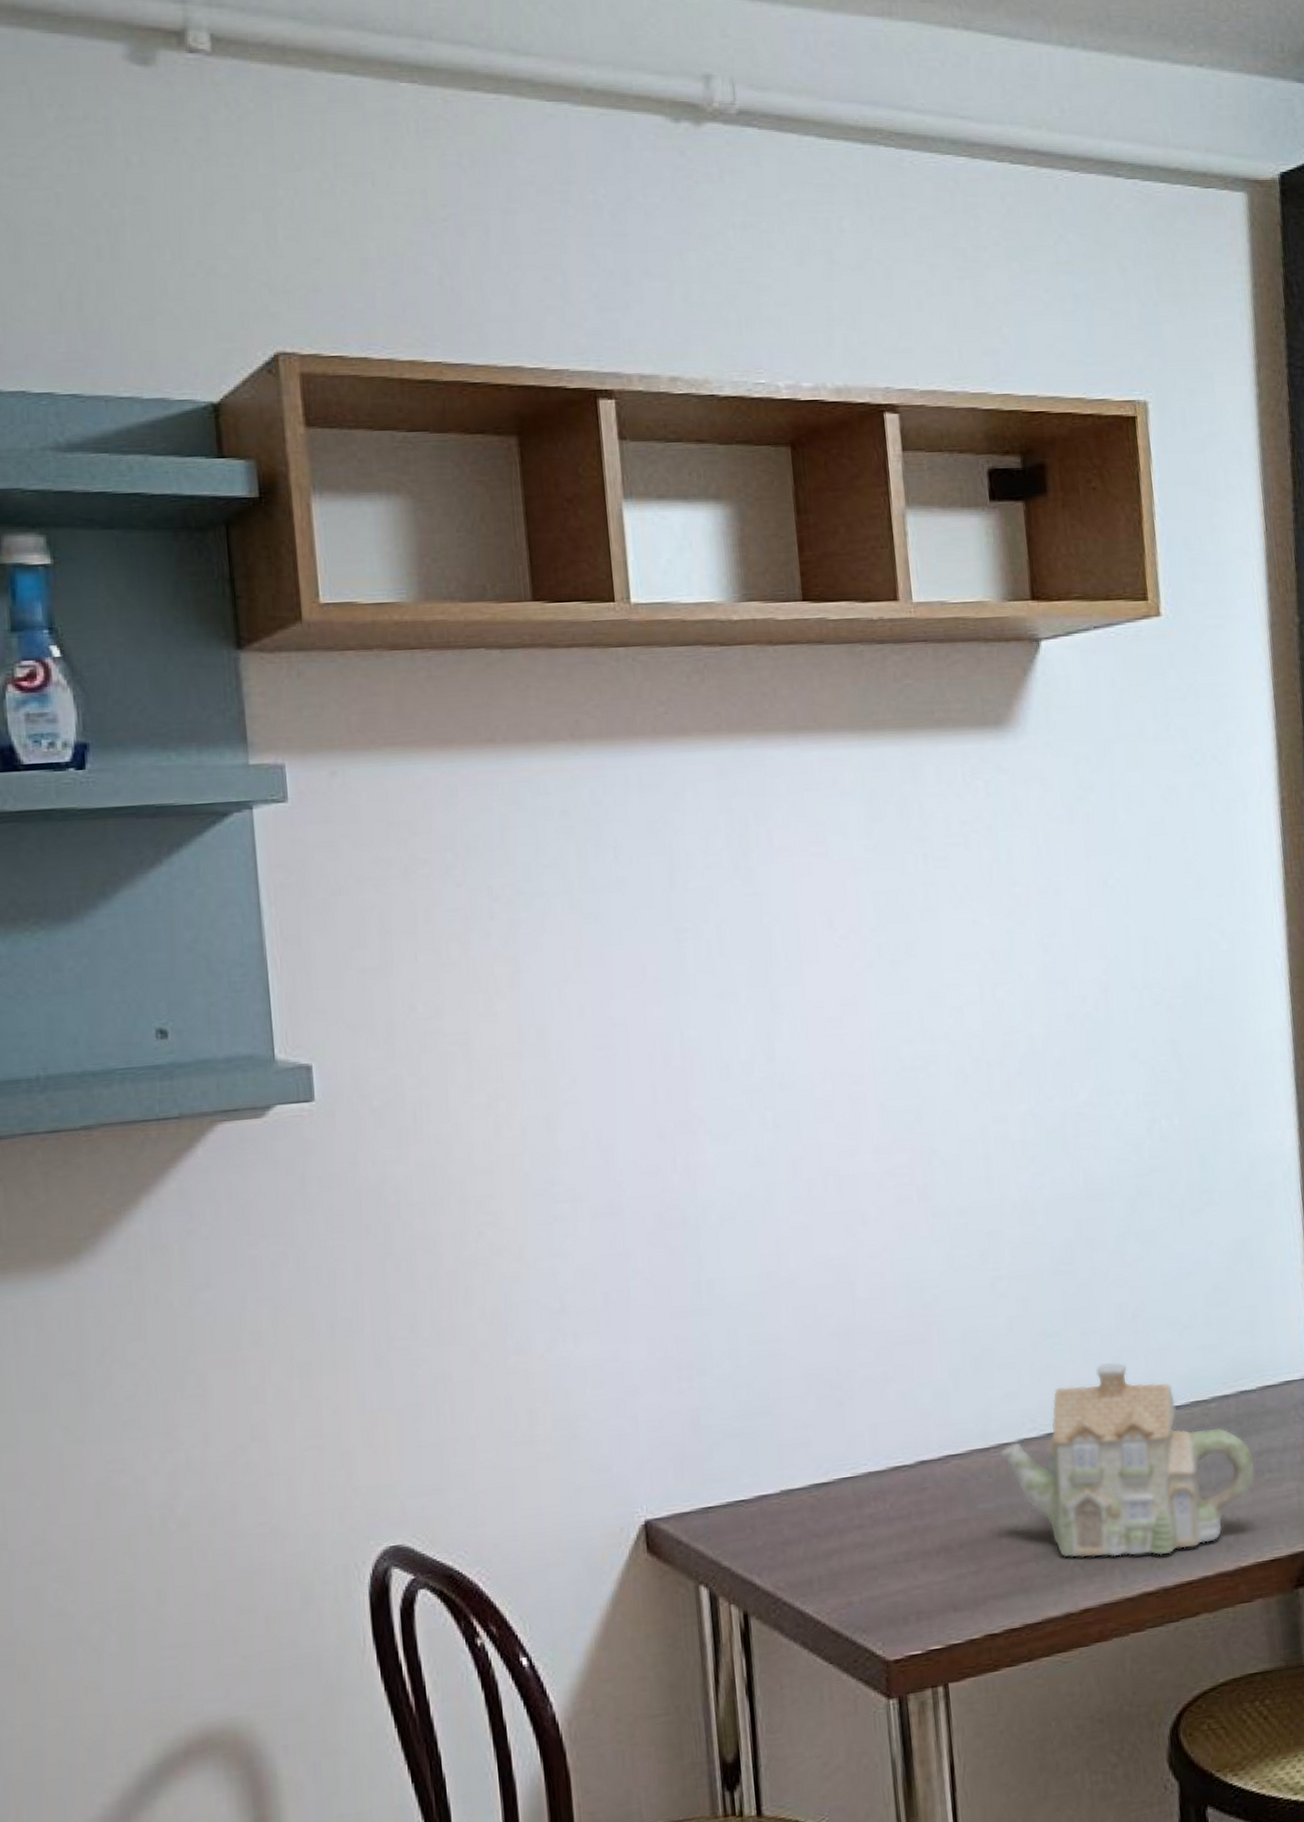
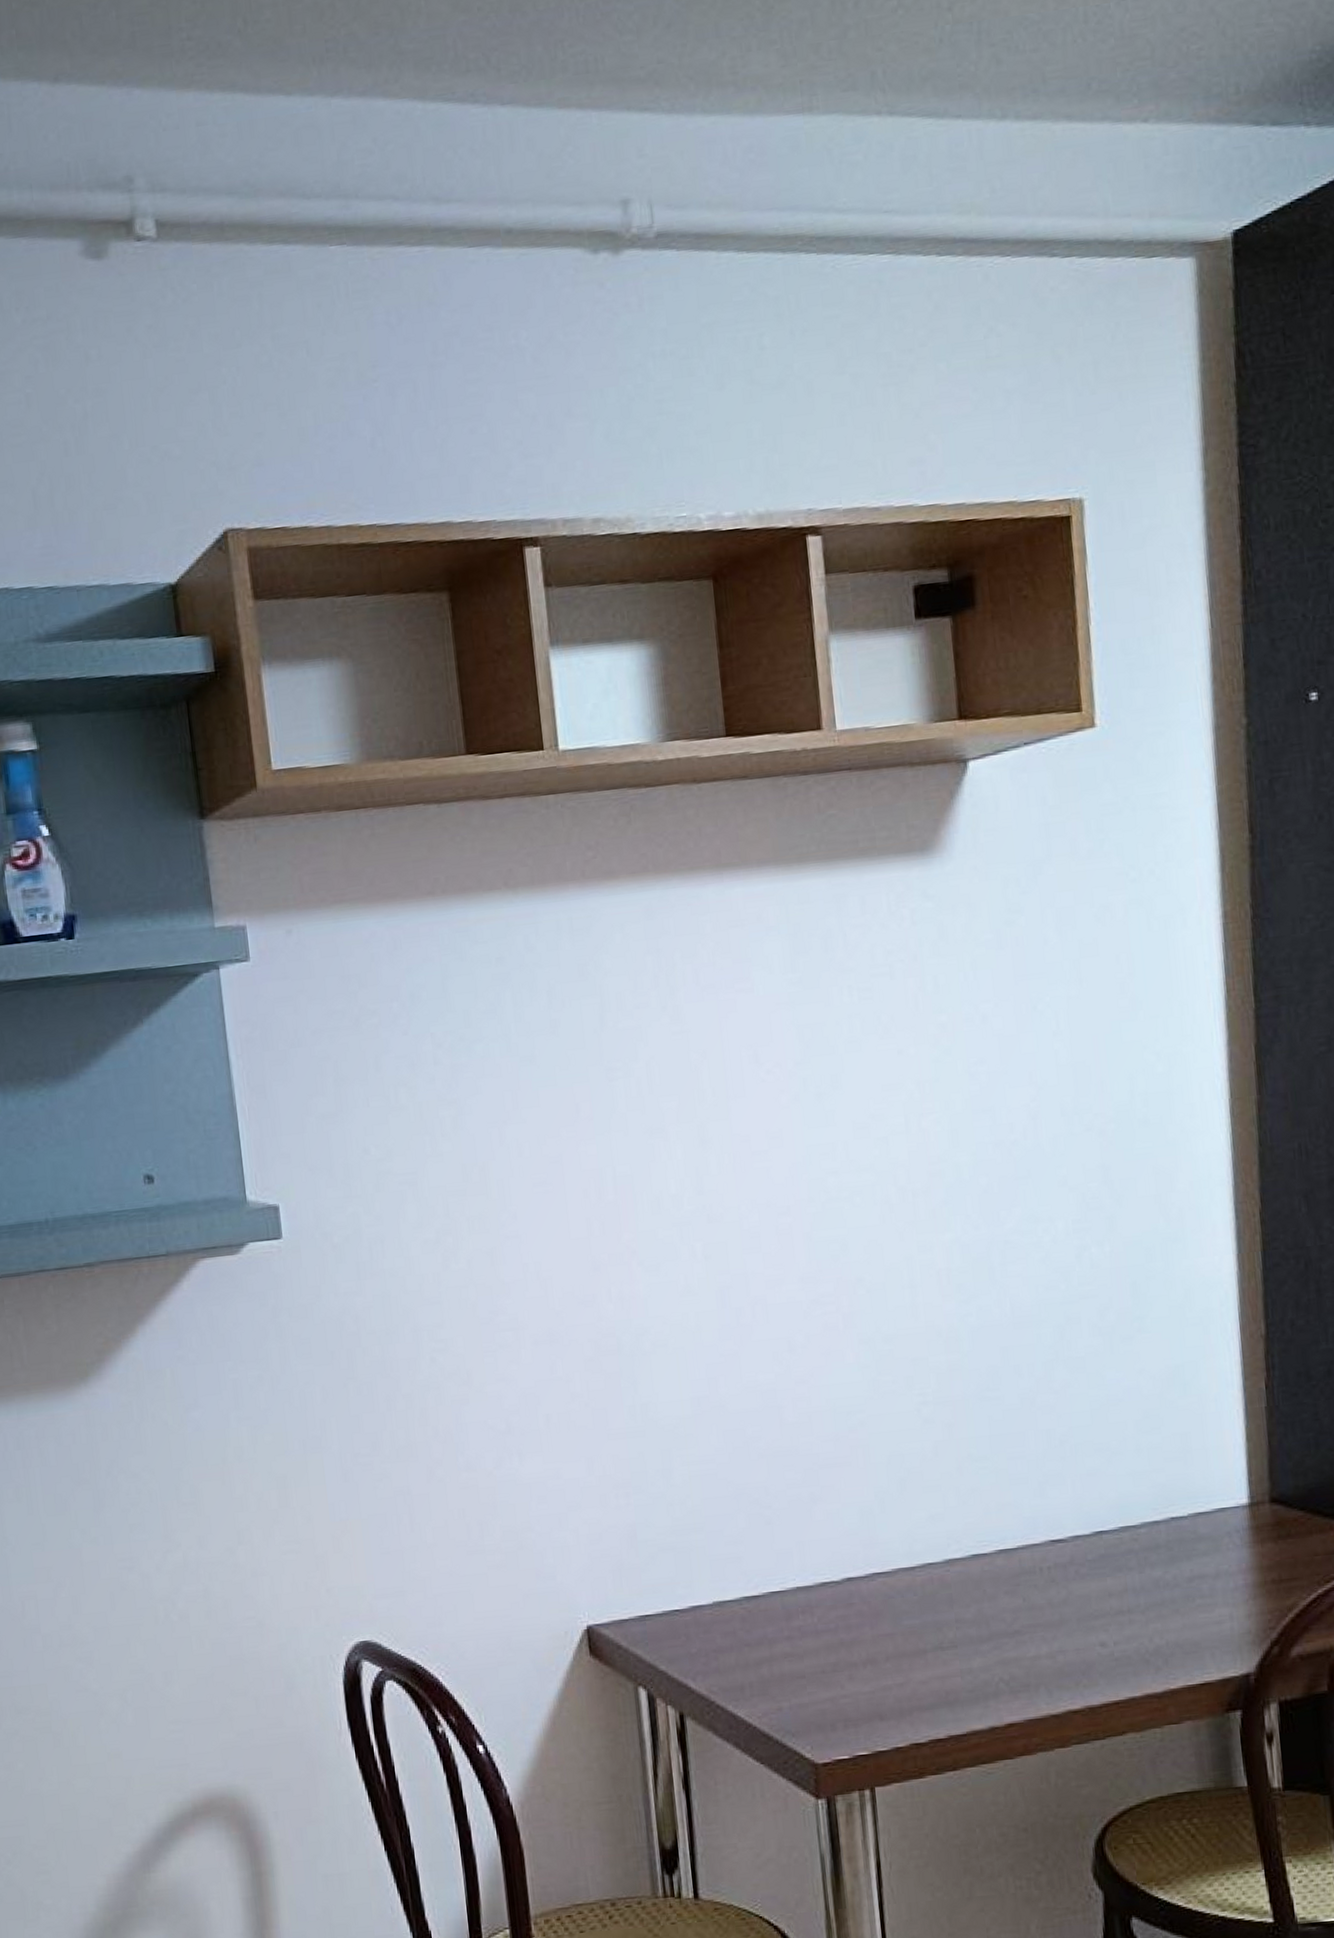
teapot: present [1000,1362,1255,1558] -> none [926,1487,1186,1675]

